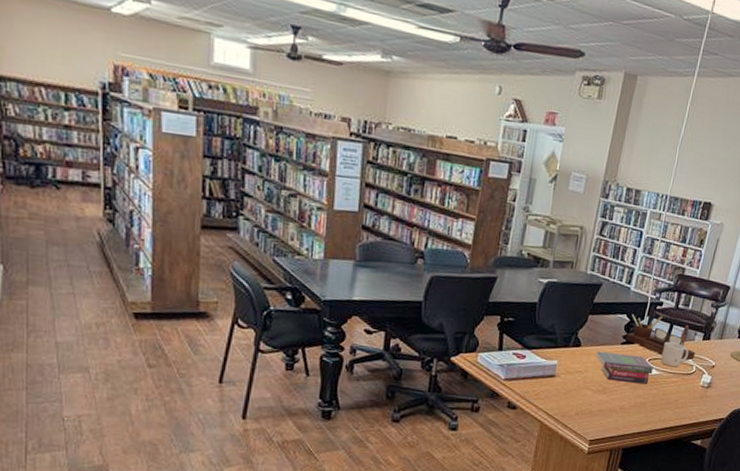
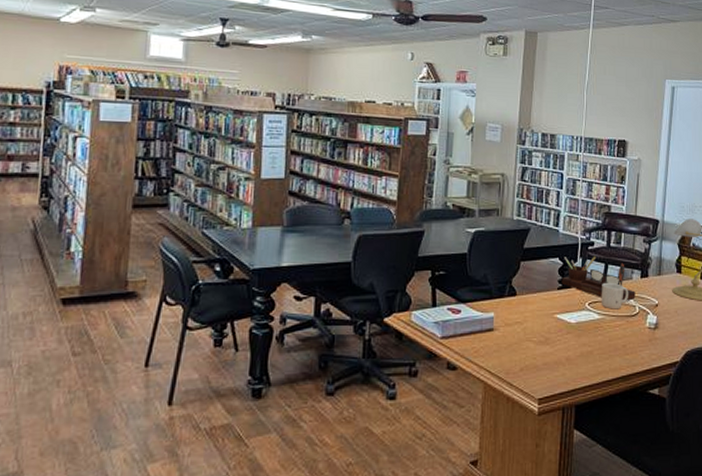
books: present [595,351,653,384] -> none [532,298,595,331]

